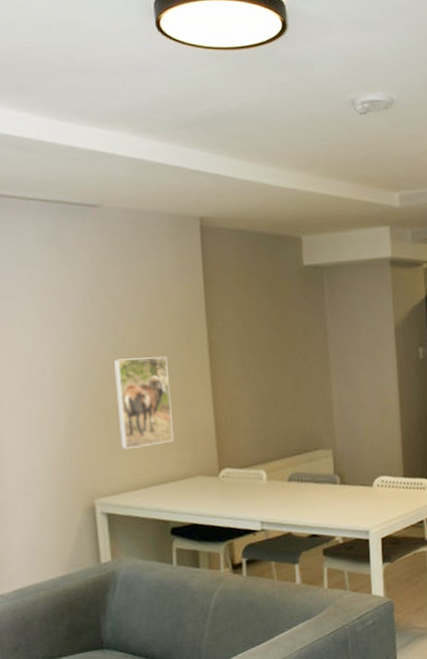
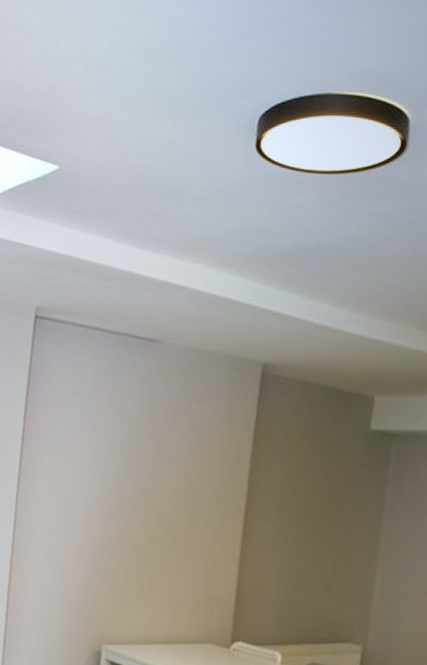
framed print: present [113,357,174,450] -> none [137,505,200,602]

